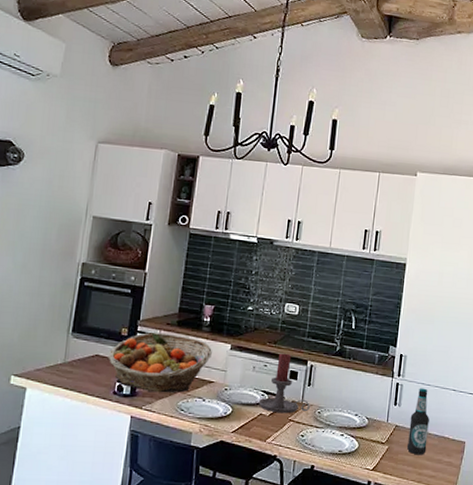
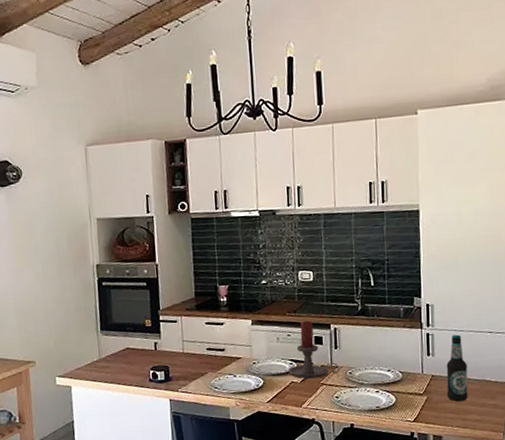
fruit basket: present [107,332,212,393] -> none [137,318,235,375]

